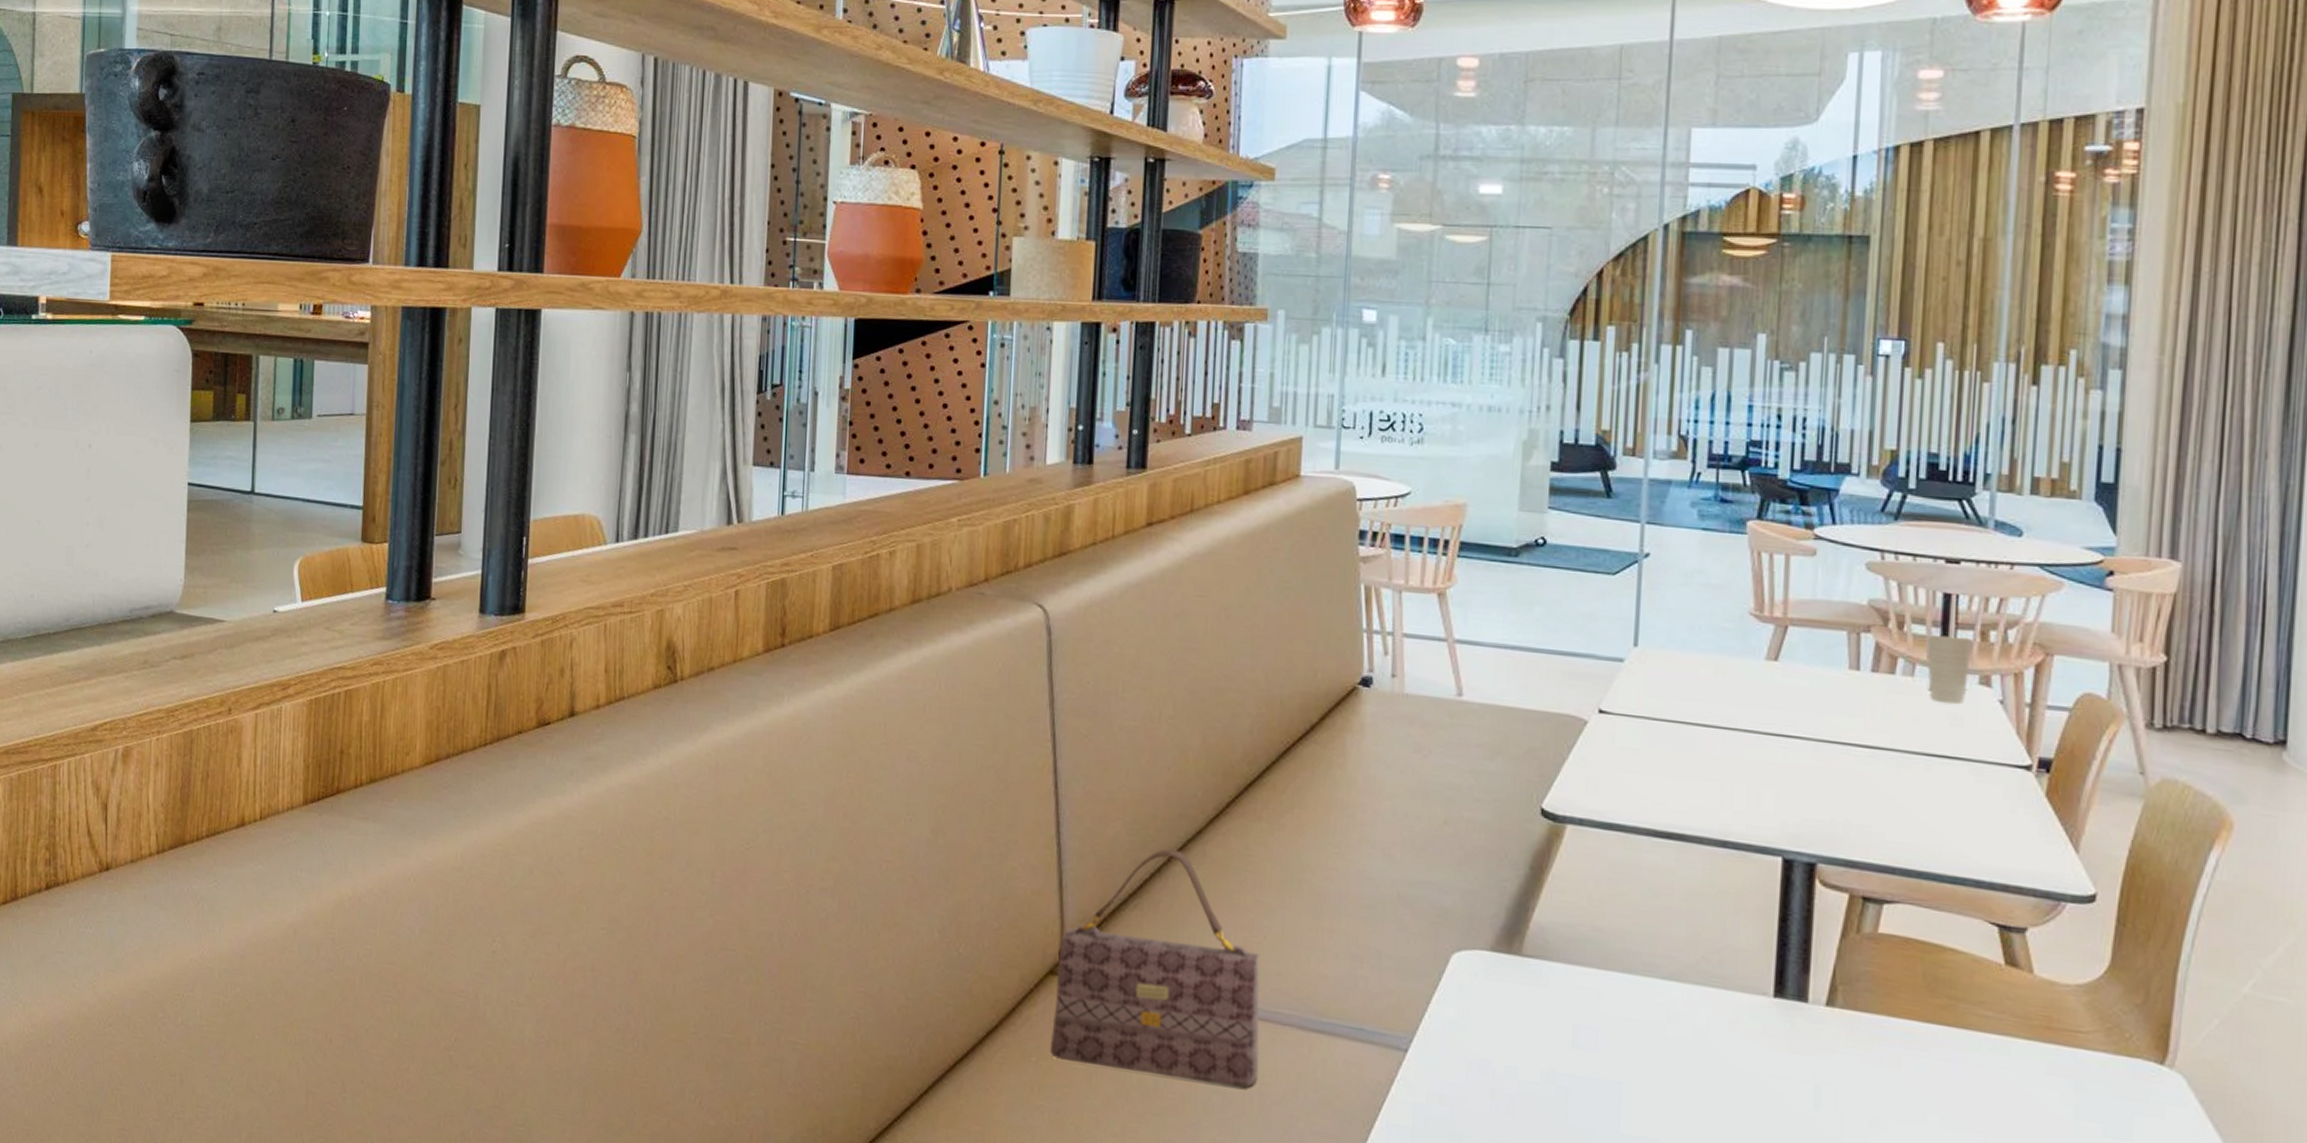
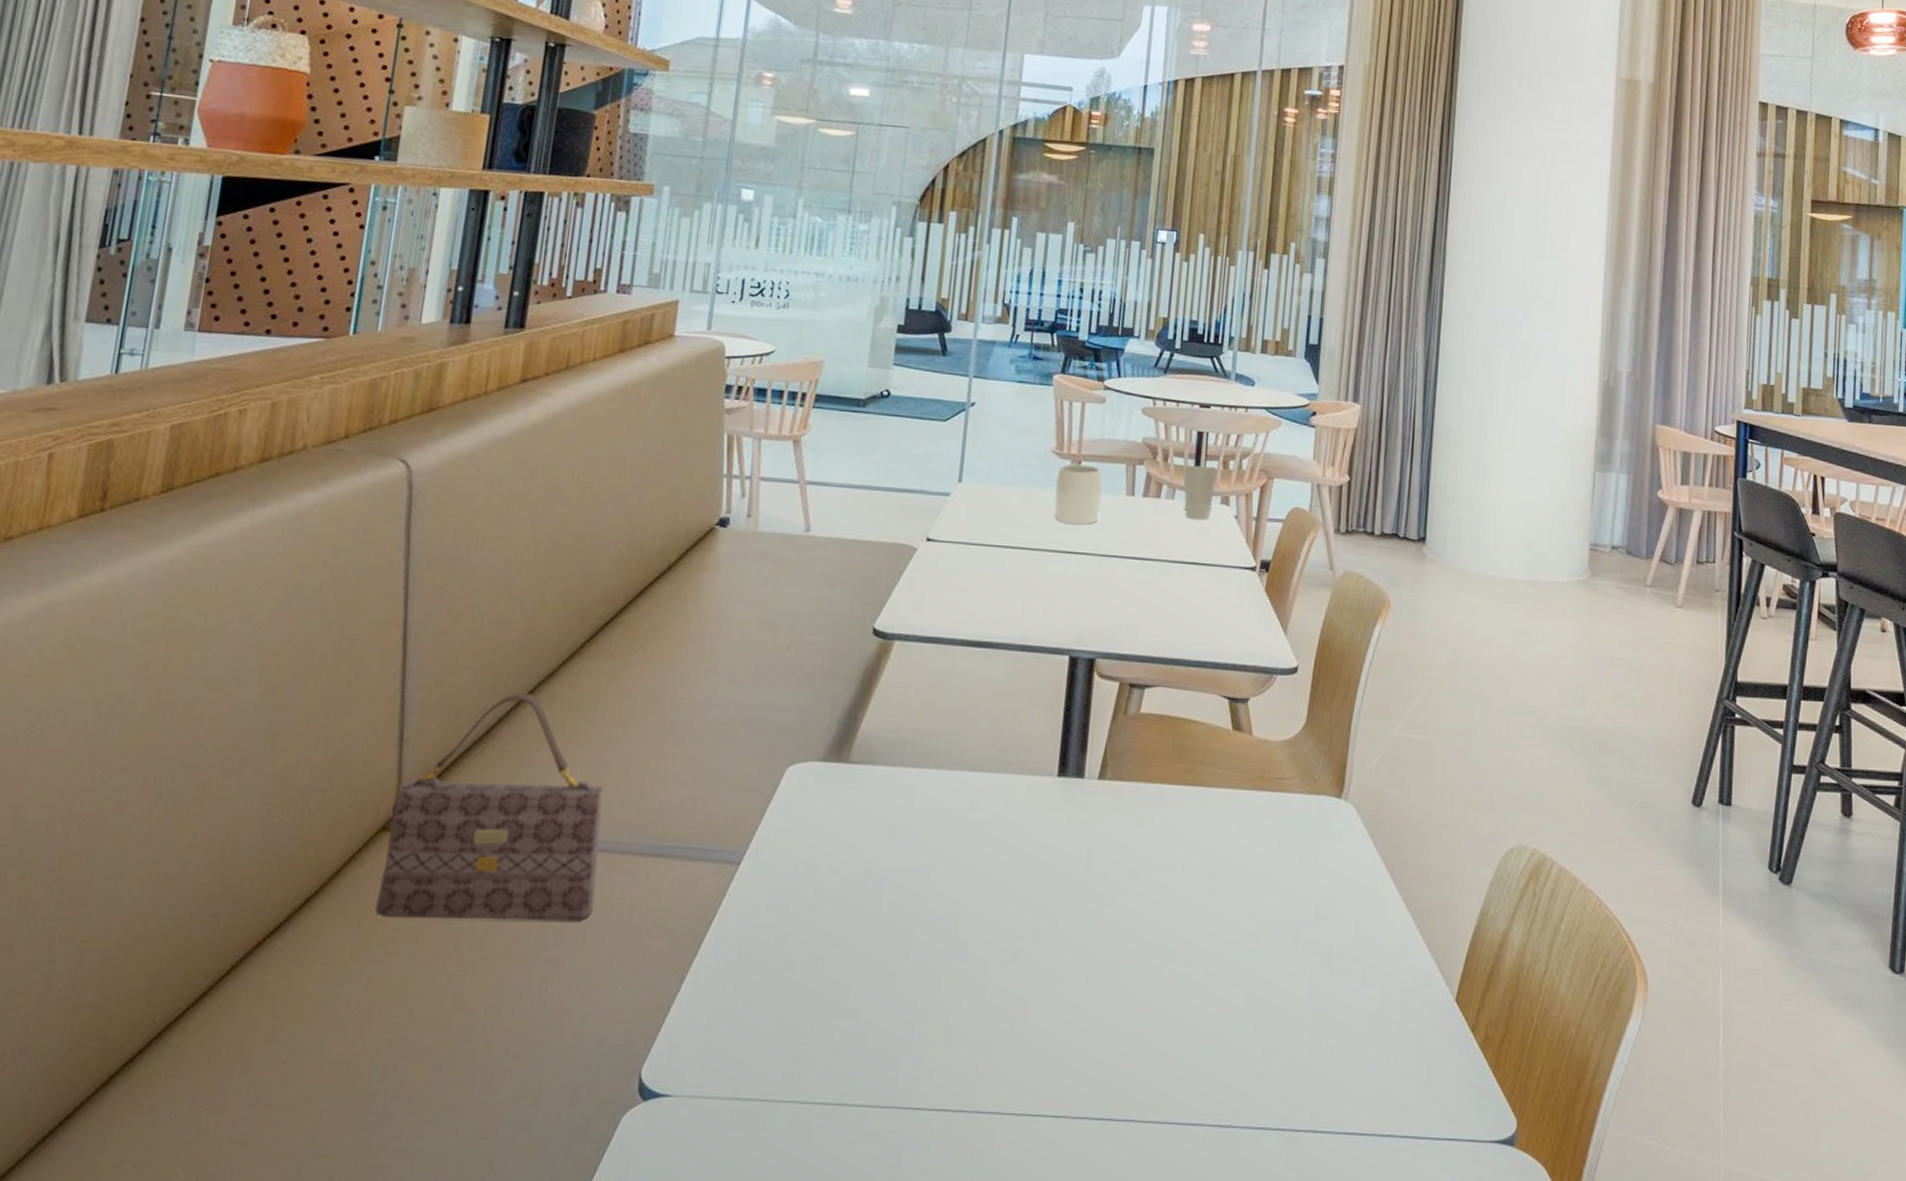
mug: none [1755,629,1816,704] -> present [1054,464,1102,525]

